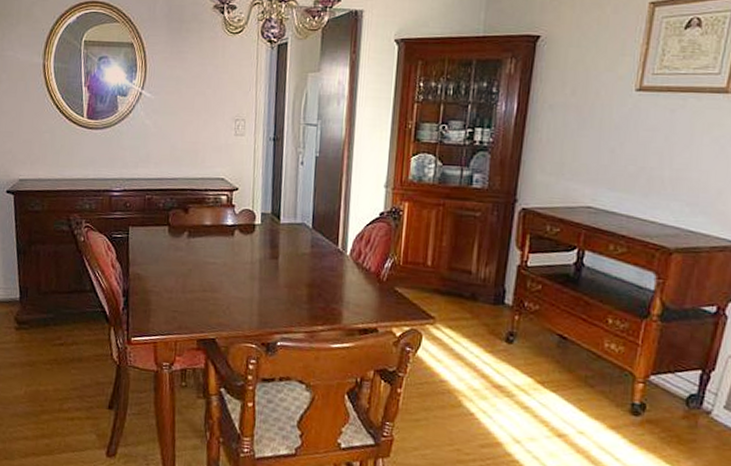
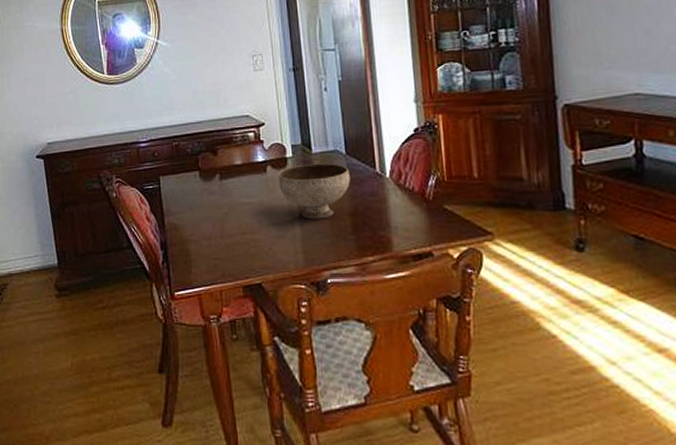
bowl: none [243,233,313,286] -> present [278,163,350,219]

